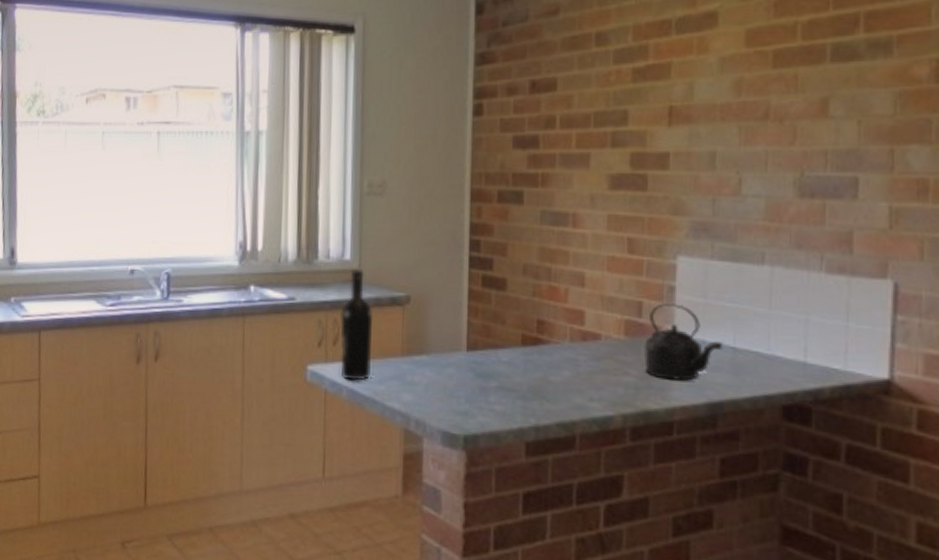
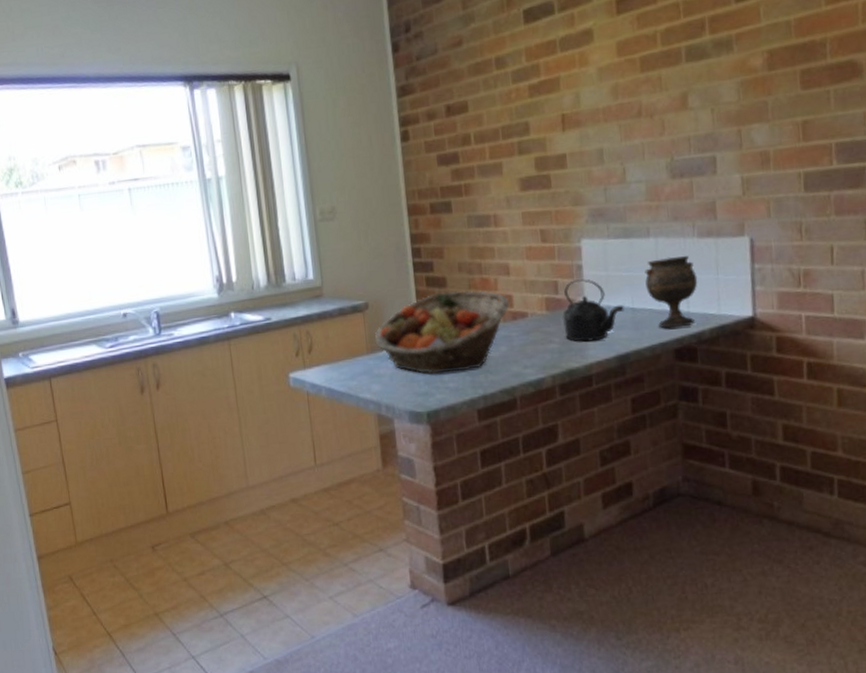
wine bottle: present [339,269,374,381] -> none [310,286,344,381]
fruit basket: none [412,295,581,393] -> present [375,290,510,374]
goblet: none [753,291,821,380] -> present [644,256,698,329]

